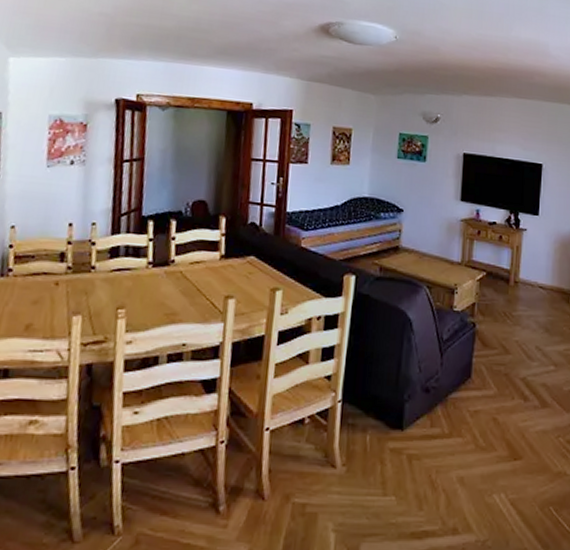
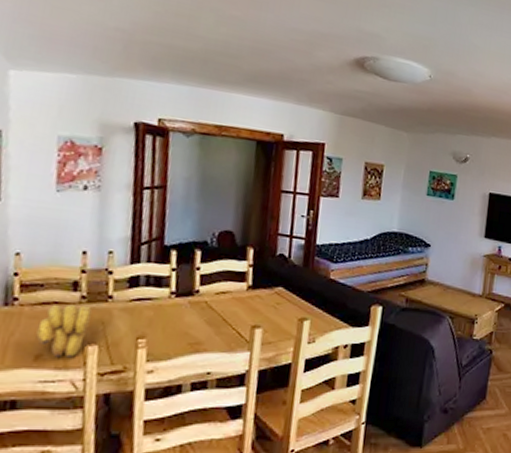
banana bunch: none [27,275,77,328] -> present [36,304,93,358]

